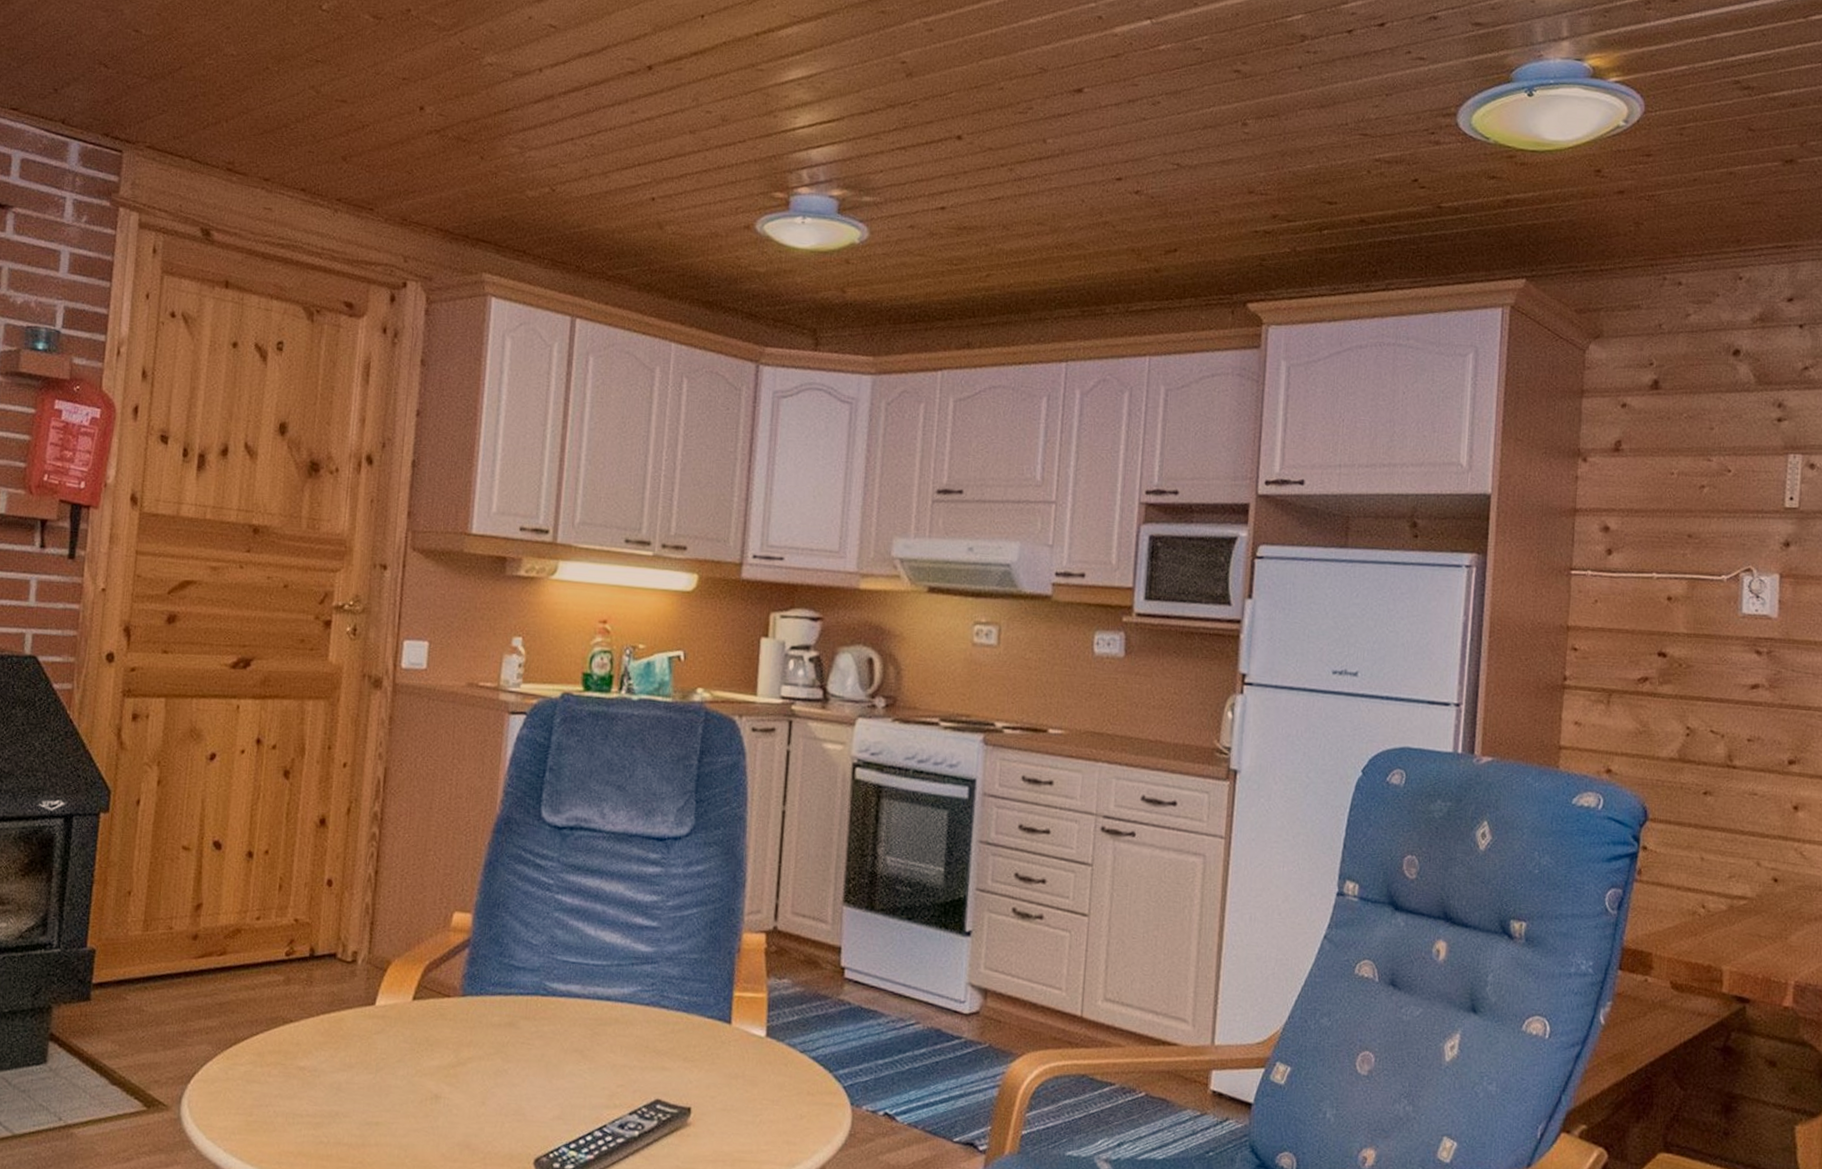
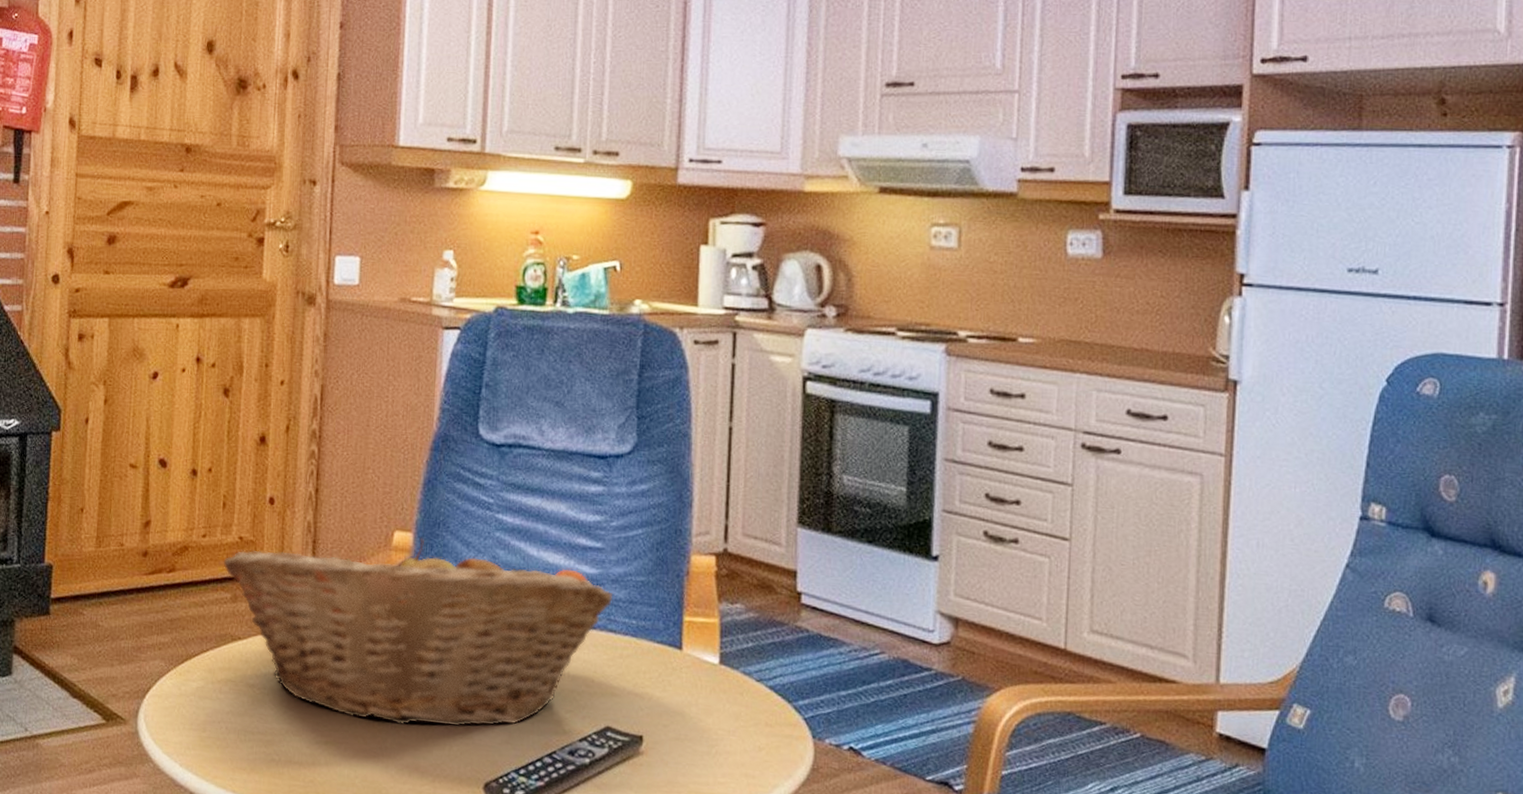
fruit basket: none [277,917,667,1104] -> present [223,537,613,727]

